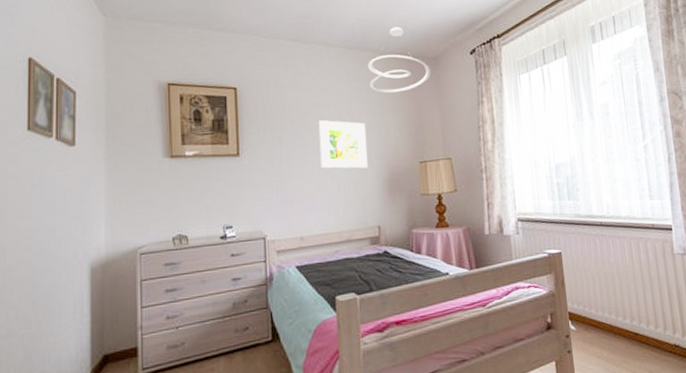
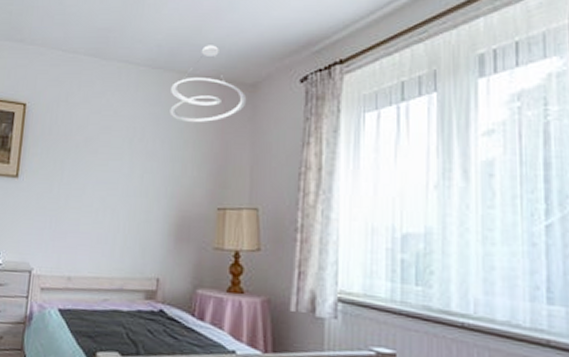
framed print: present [318,119,369,169] -> none [101,146,159,208]

